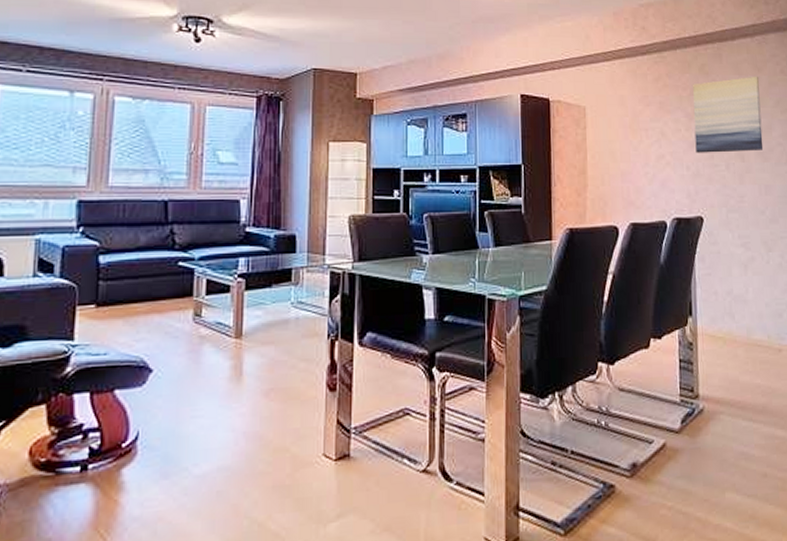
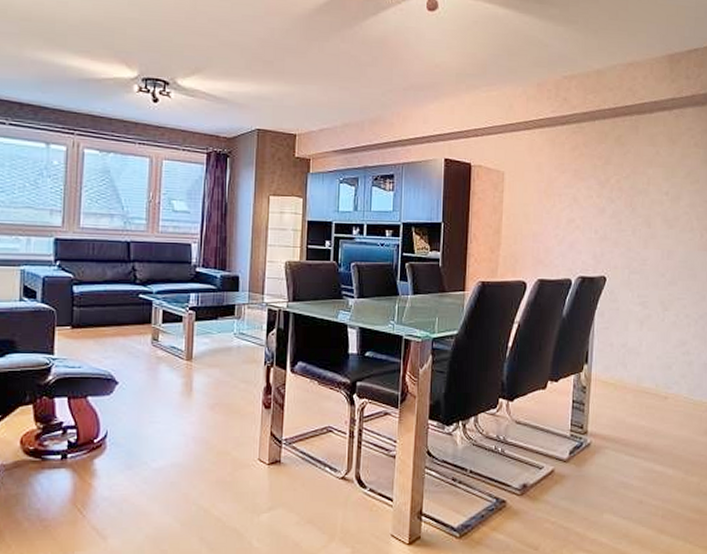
wall art: present [693,76,764,153] -> none [605,148,673,219]

